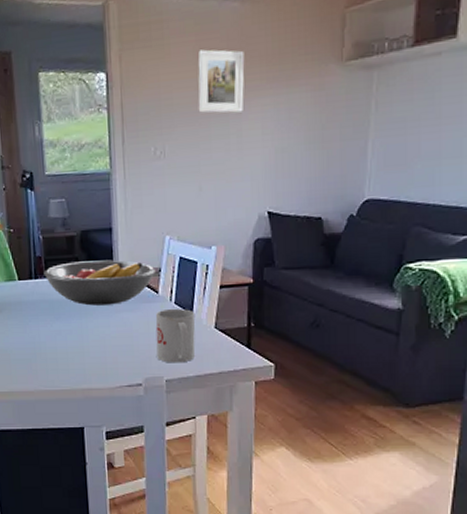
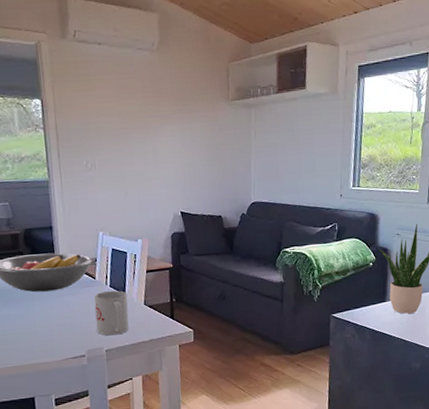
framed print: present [198,49,245,113] -> none [119,86,157,136]

